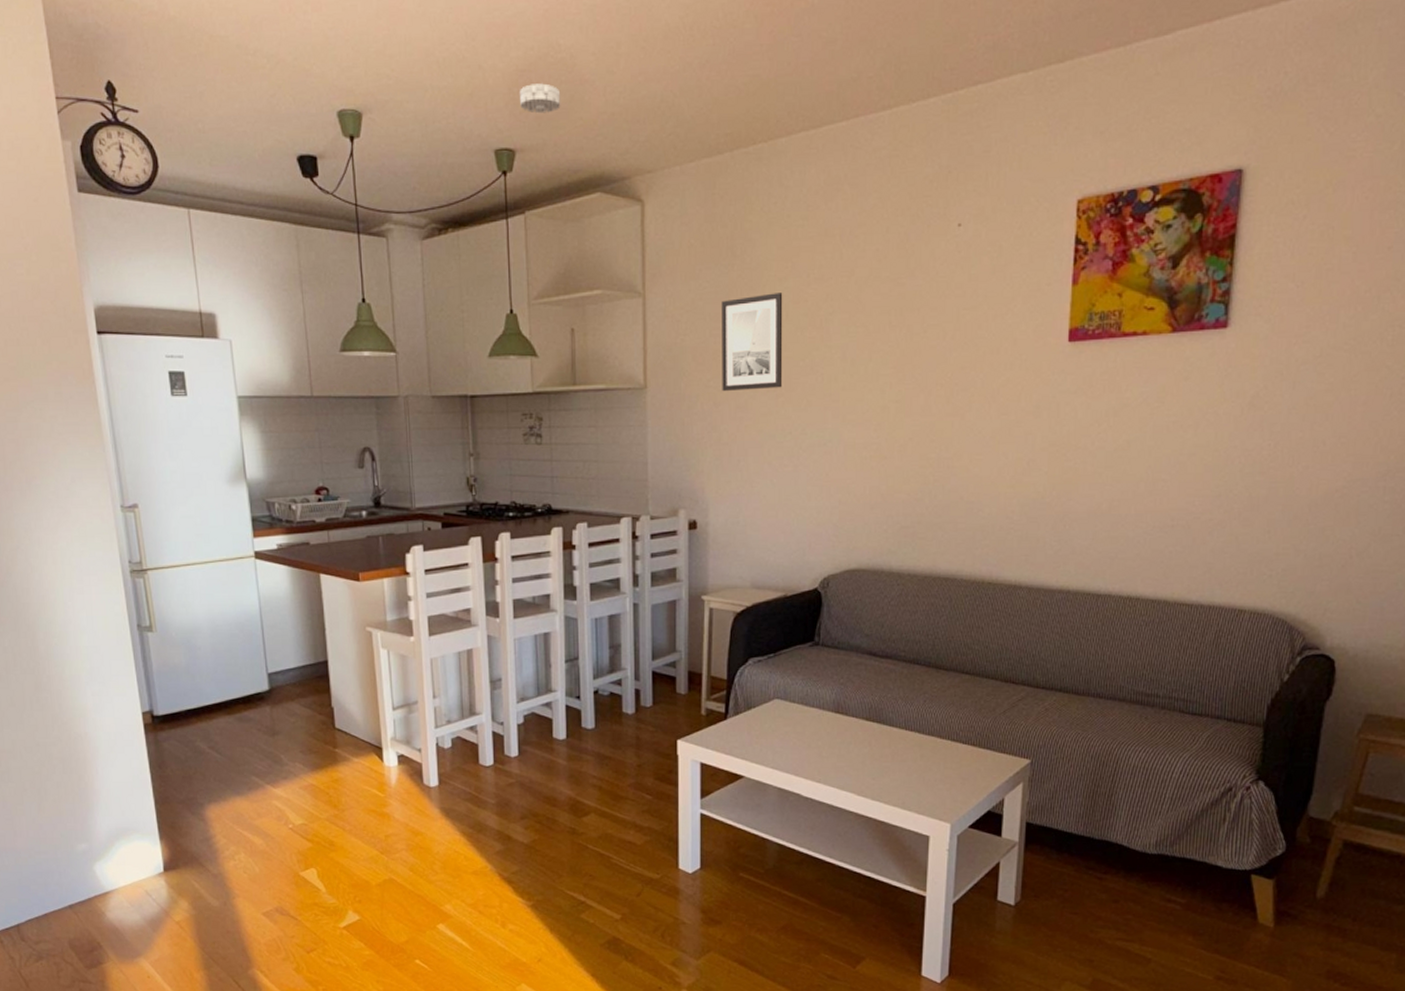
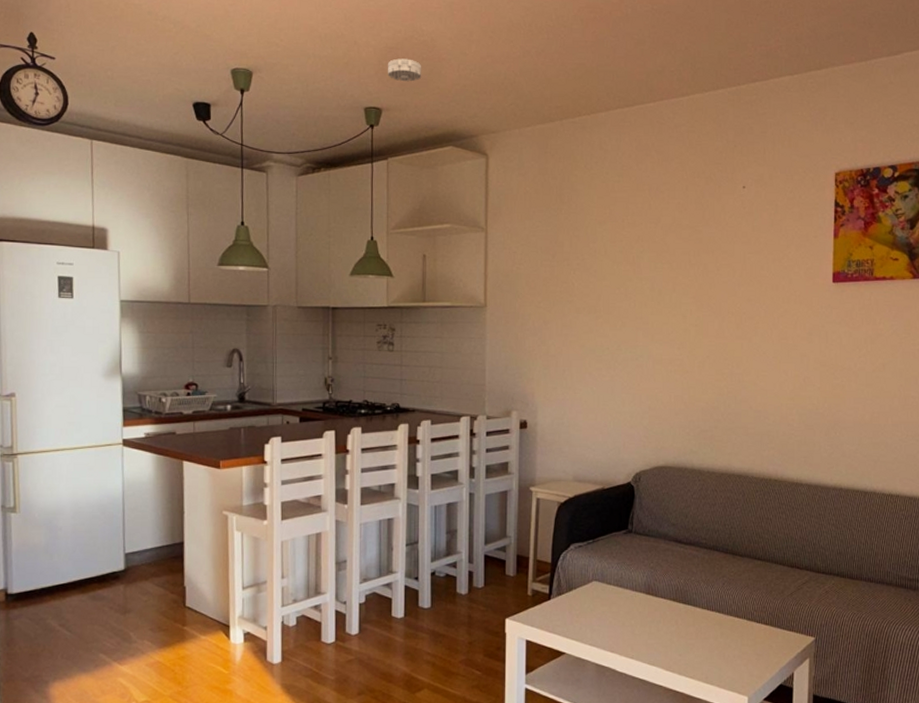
wall art: present [721,293,783,391] -> none [550,233,602,312]

